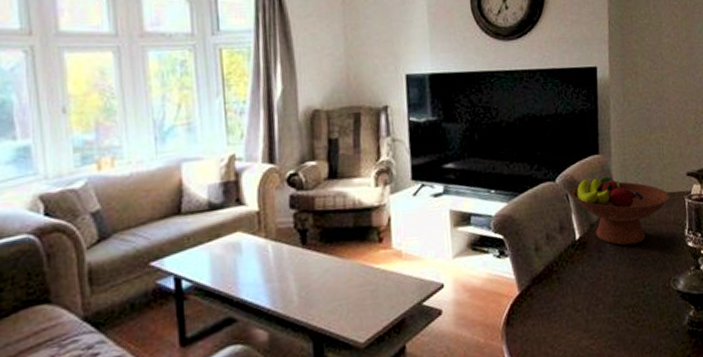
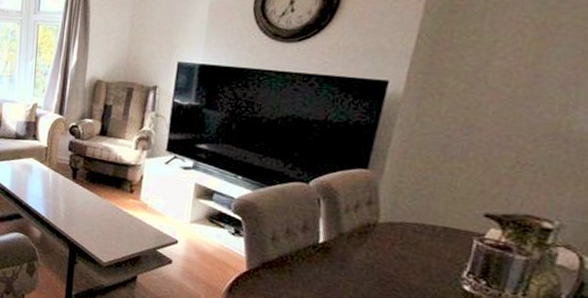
fruit bowl: present [570,176,671,246] -> none [323,189,453,268]

